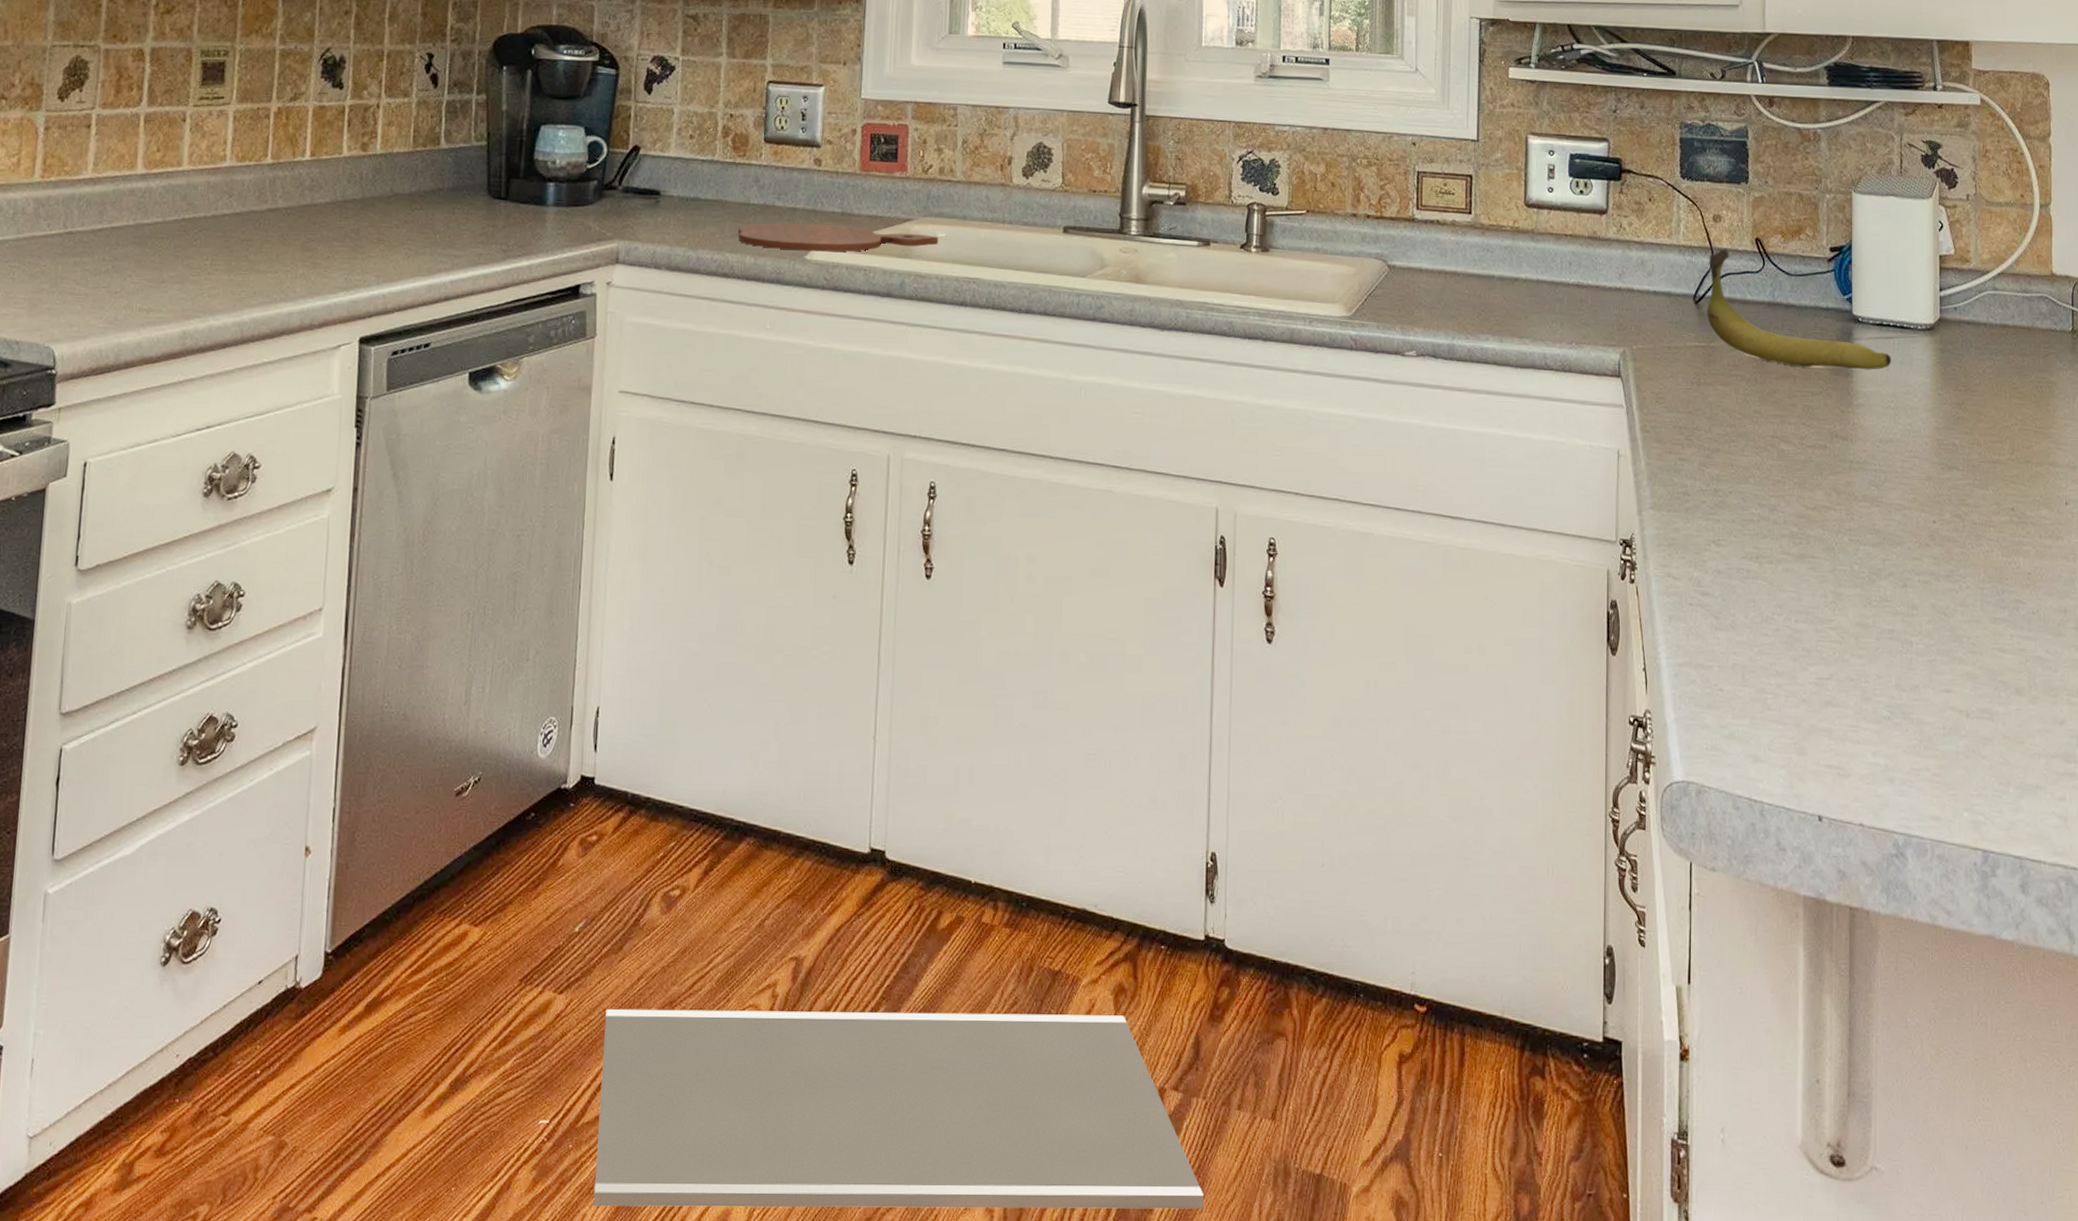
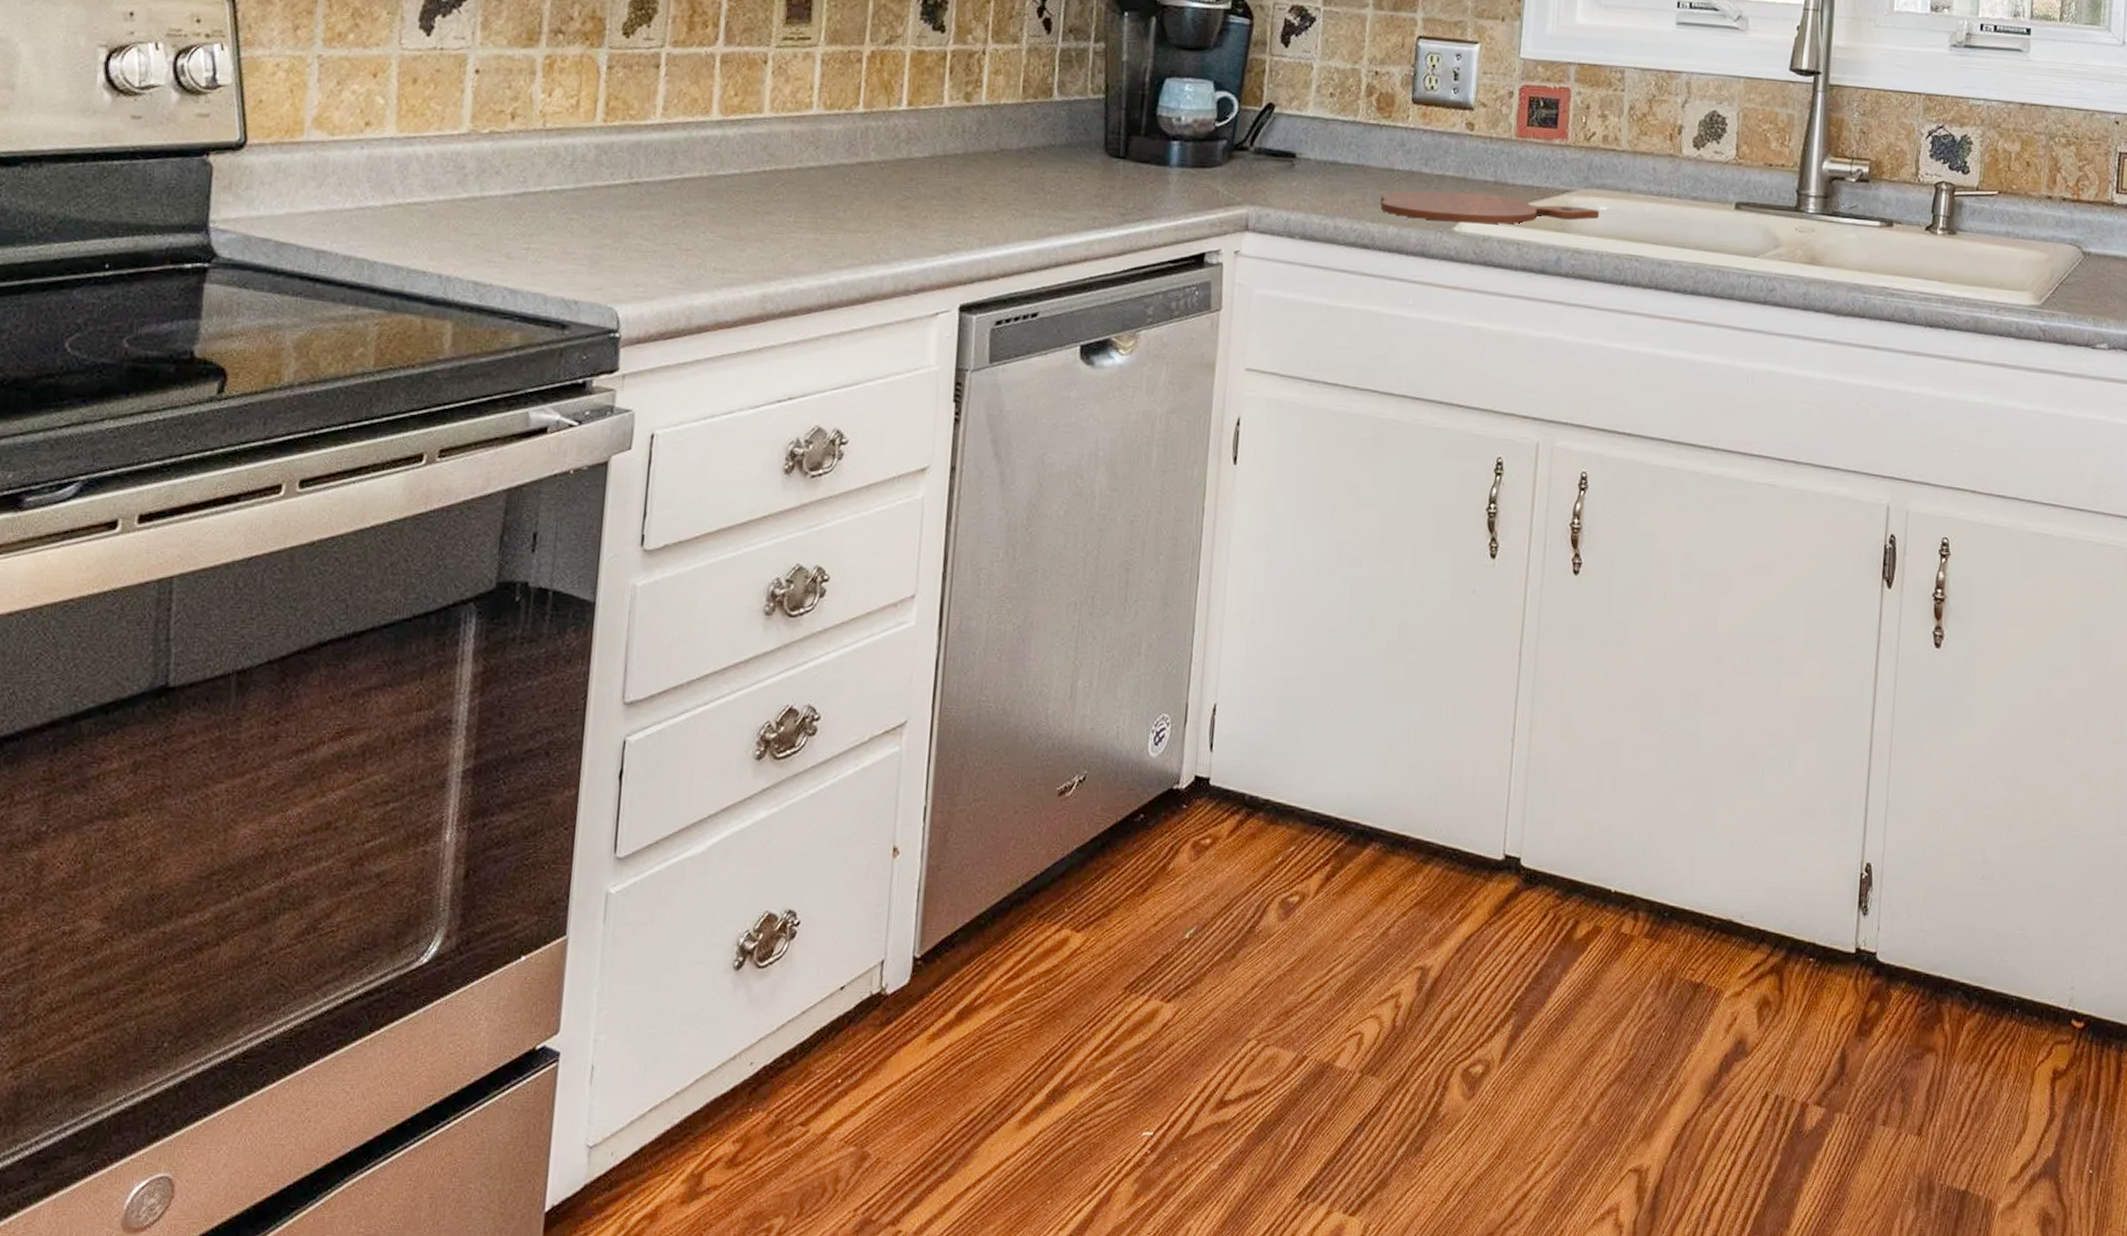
door mat: present [593,1009,1204,1210] -> none [1198,1018,1843,1226]

